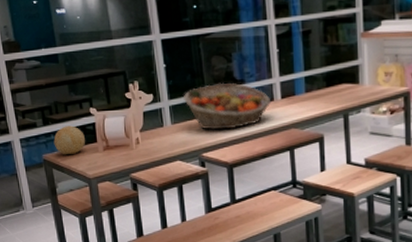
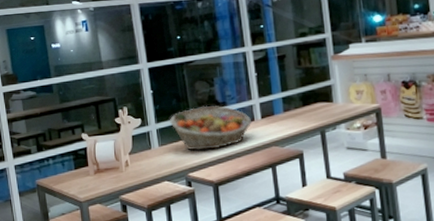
decorative ball: present [53,125,85,155] -> none [47,151,77,180]

